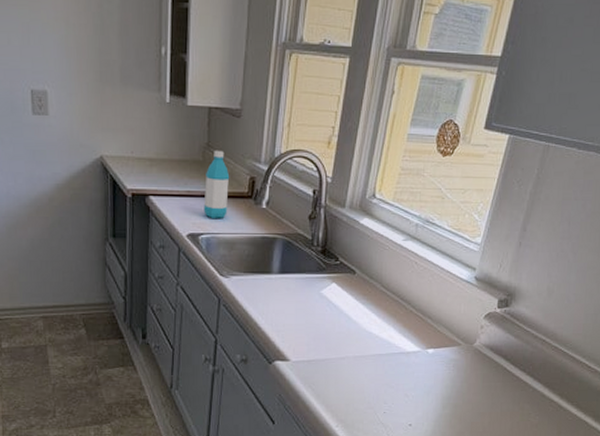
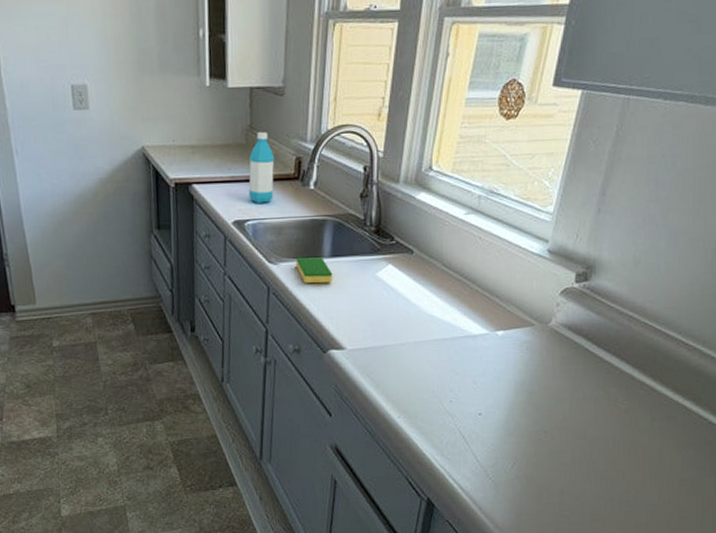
dish sponge: none [246,272,281,298] -> present [295,257,333,284]

